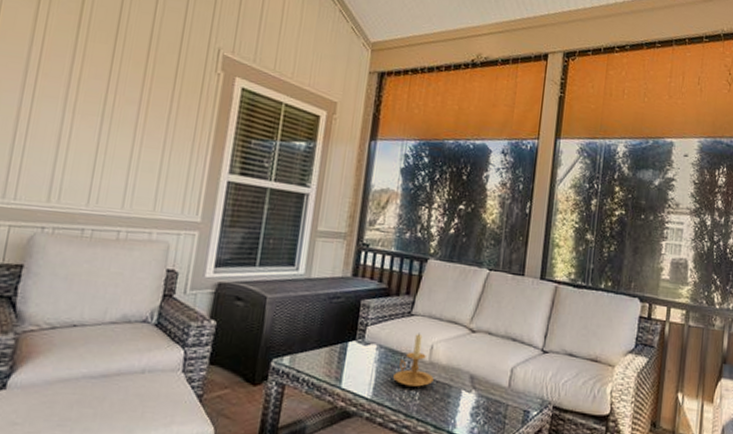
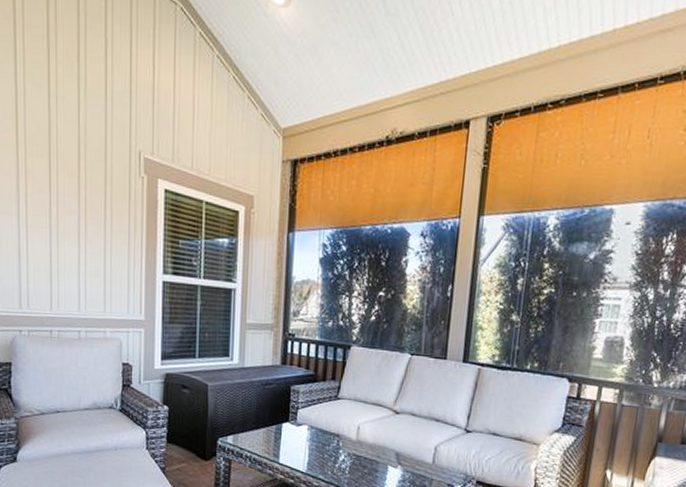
candle holder: present [393,333,434,387] -> none [325,415,362,463]

